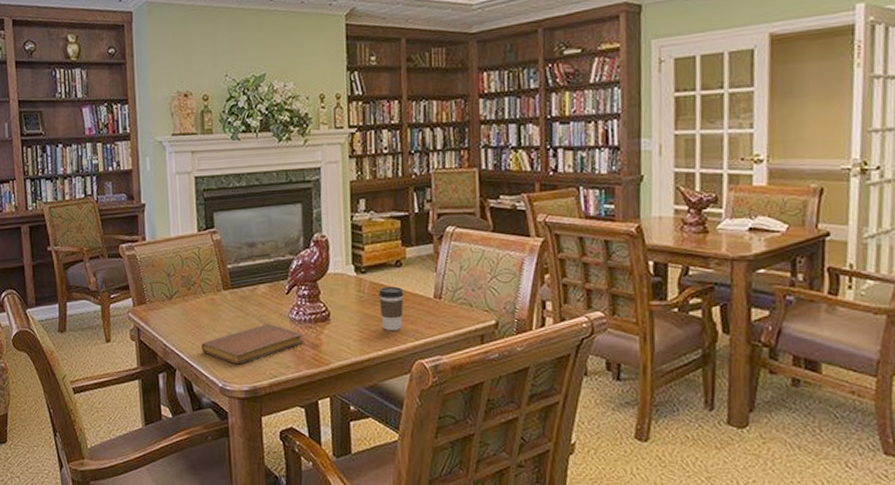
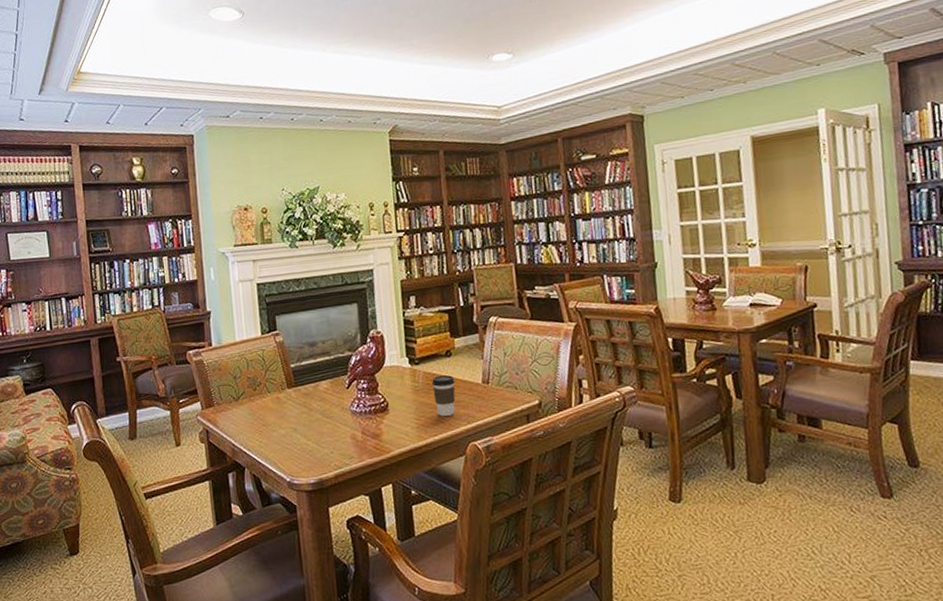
notebook: present [201,323,304,365] -> none [269,417,365,459]

